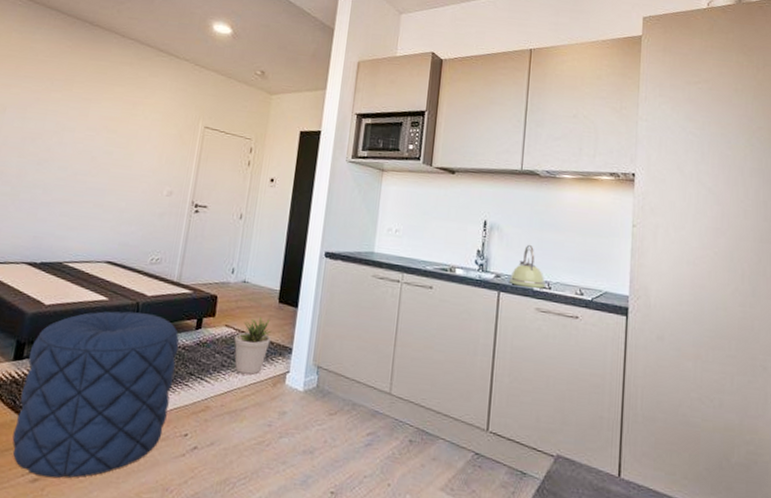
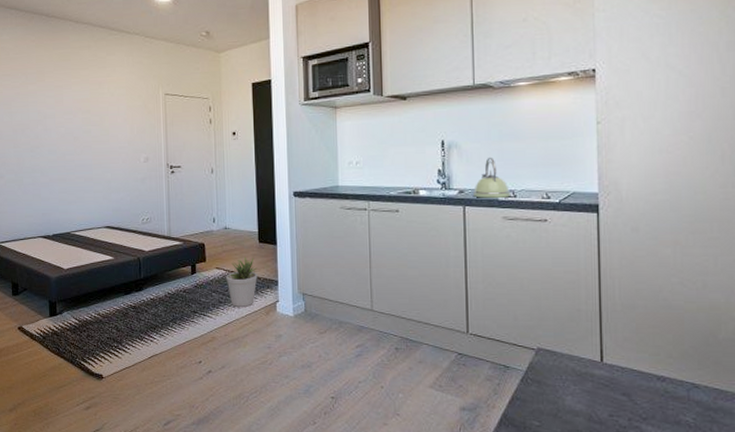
pouf: present [12,311,180,478] -> none [61,266,181,405]

